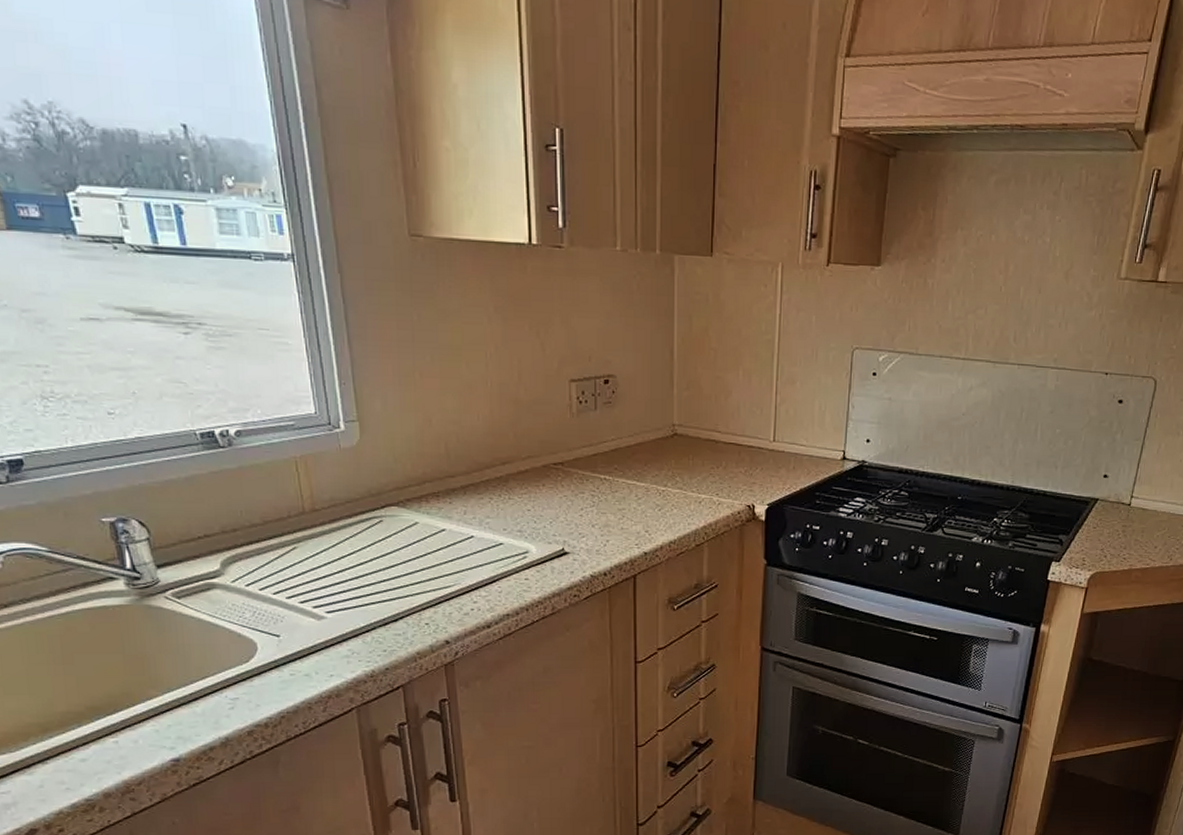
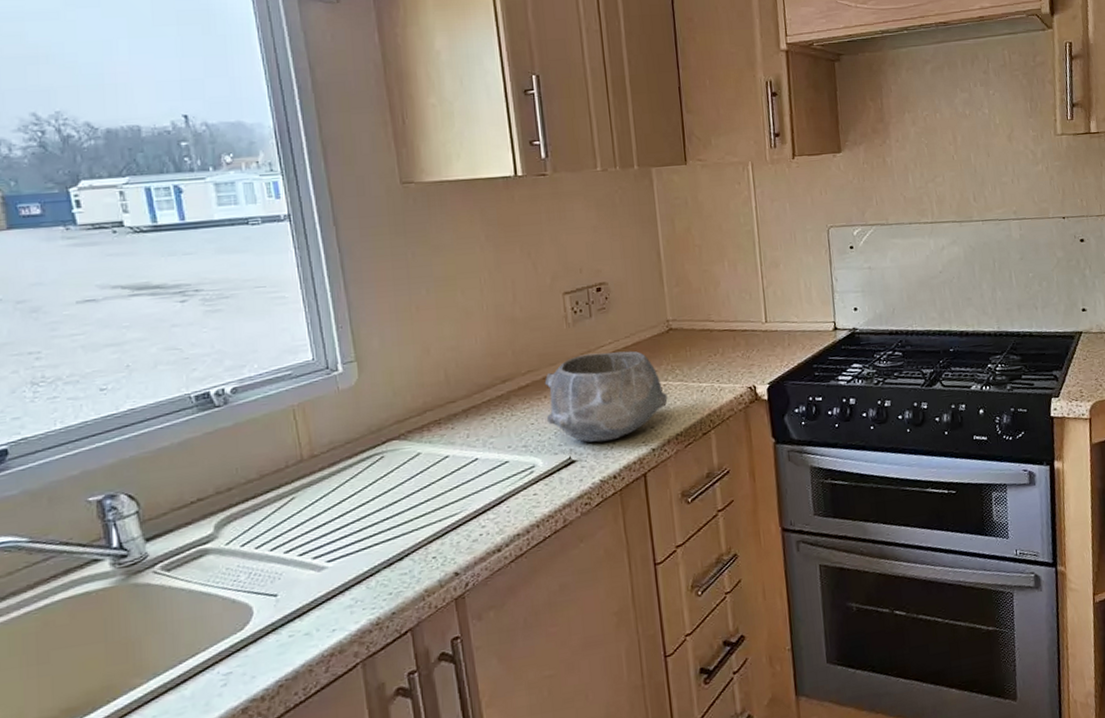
bowl: none [543,447,665,538] -> present [544,350,668,443]

